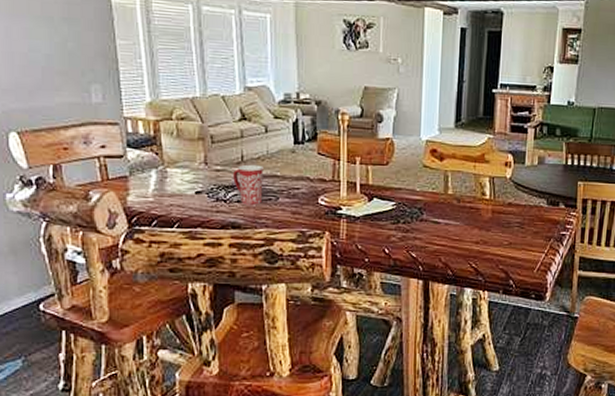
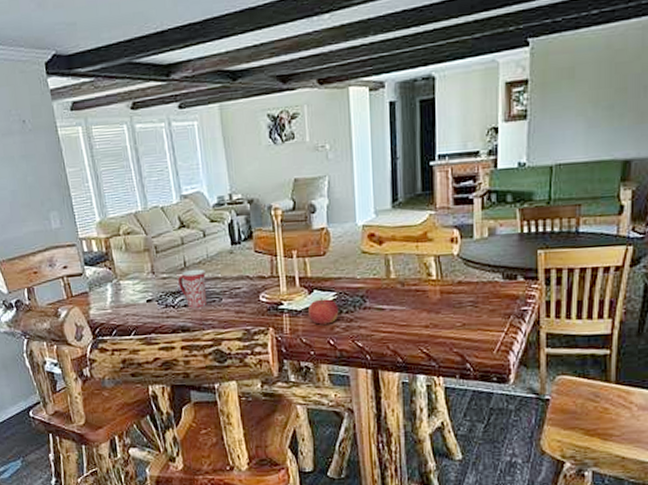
fruit: none [365,206,396,233] -> present [307,298,339,325]

